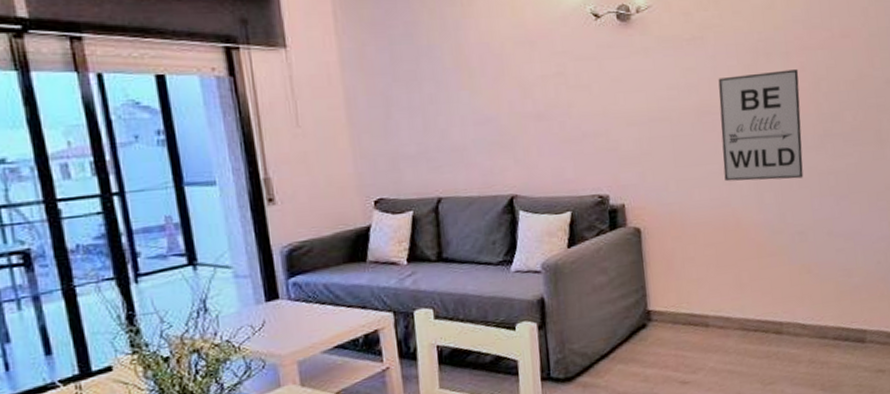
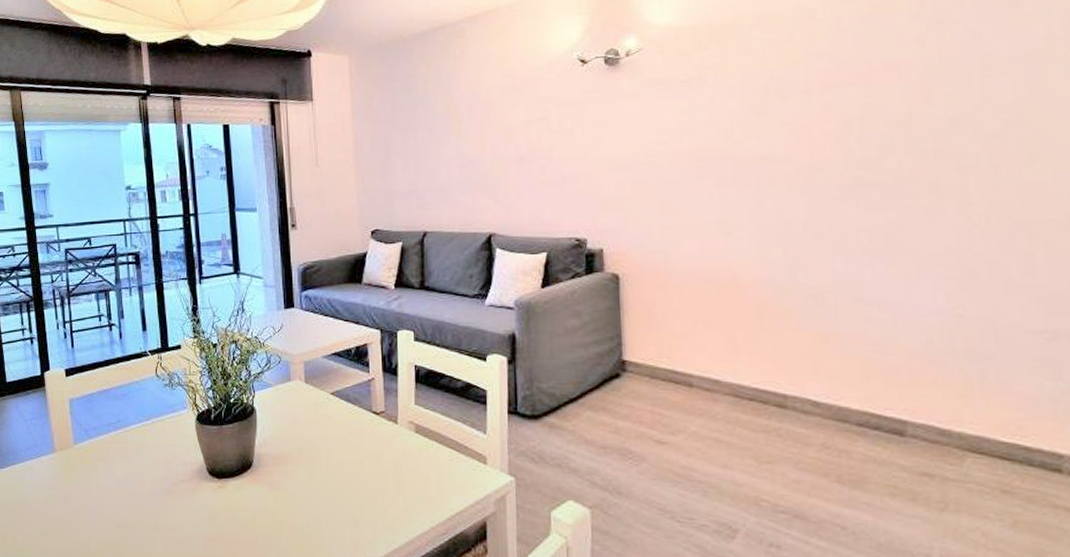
wall art: present [718,69,804,182] -> none [717,110,824,234]

